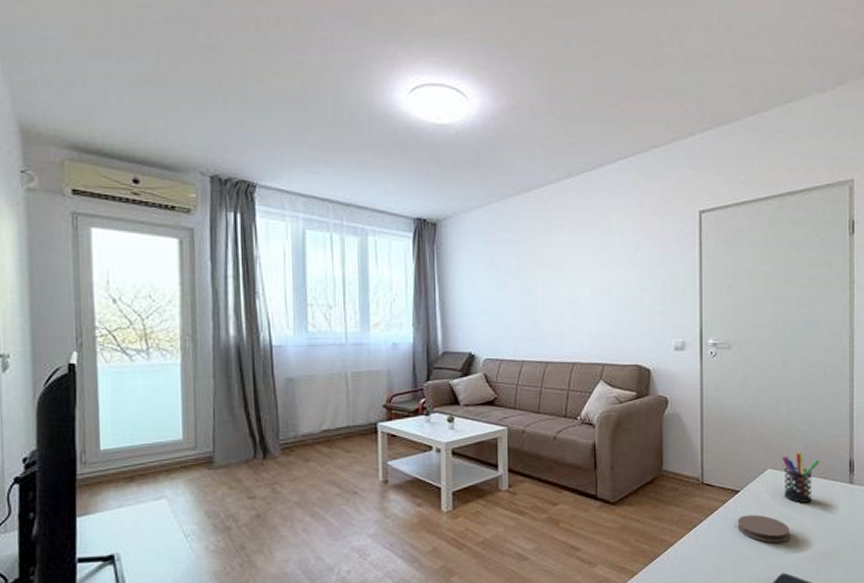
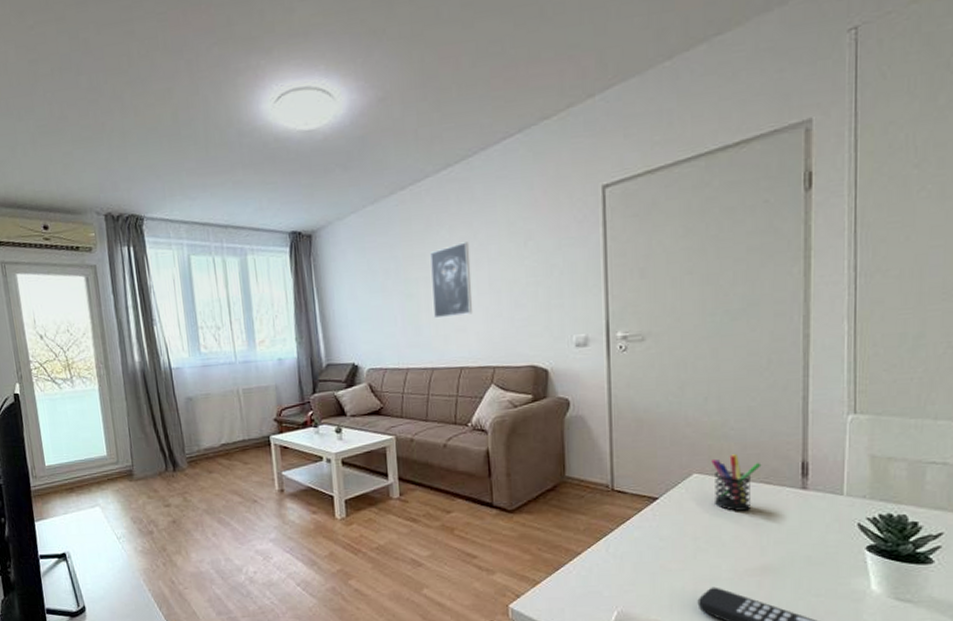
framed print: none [550,246,586,315] -> present [430,242,472,319]
coaster: present [737,514,790,543] -> none [656,523,722,555]

